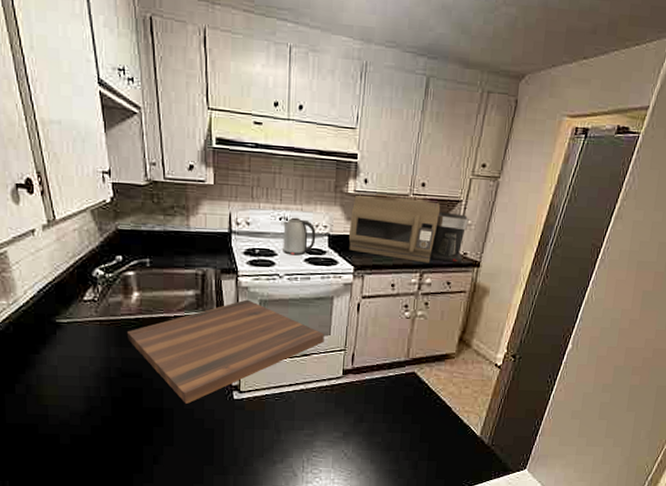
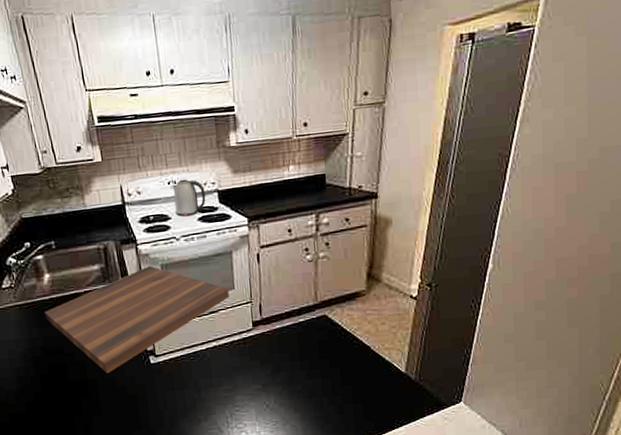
microwave: present [348,193,441,264] -> none [236,139,327,204]
coffee maker: present [429,211,469,264] -> none [323,147,359,199]

